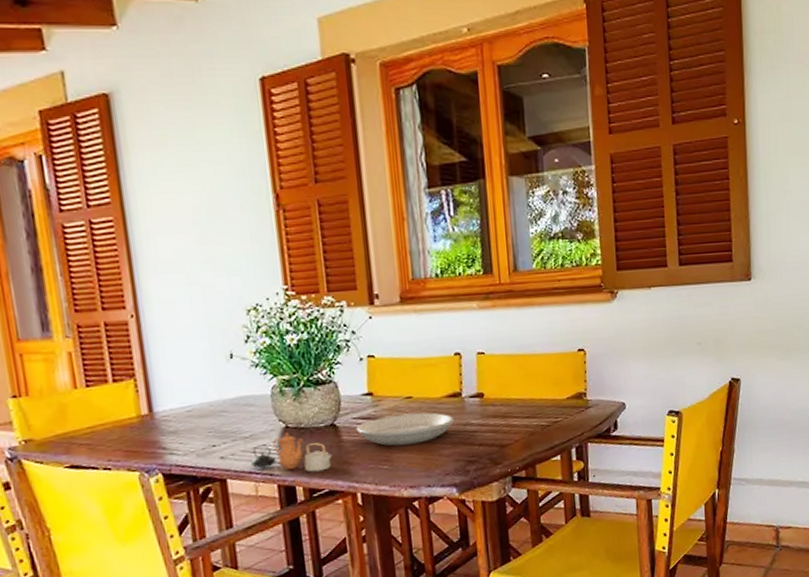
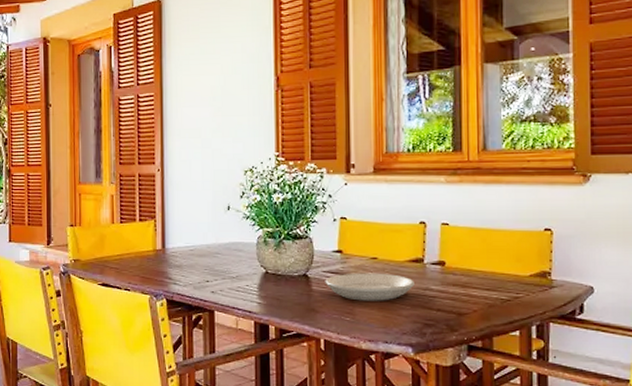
teapot: present [250,432,332,473] -> none [235,277,302,315]

